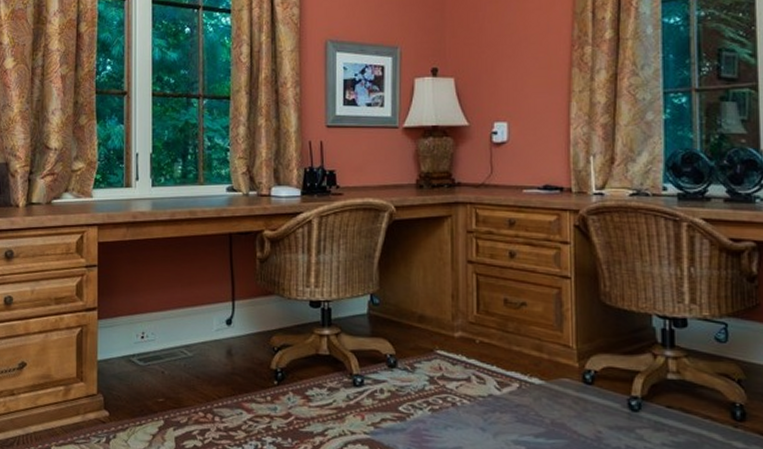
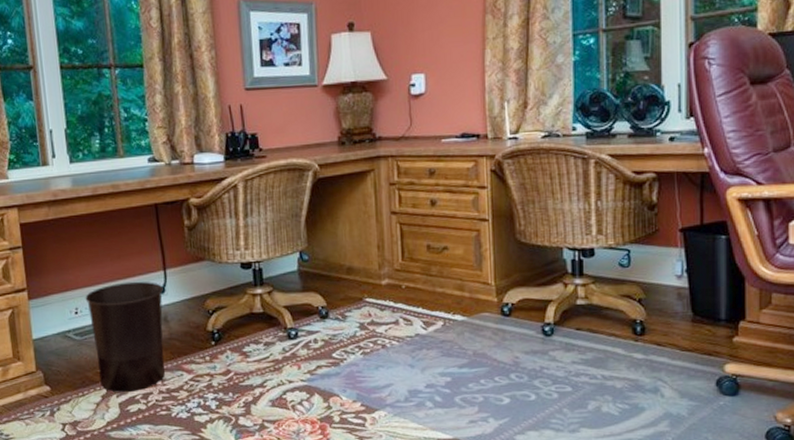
waste bin: none [153,310,230,426] -> present [85,281,165,392]

